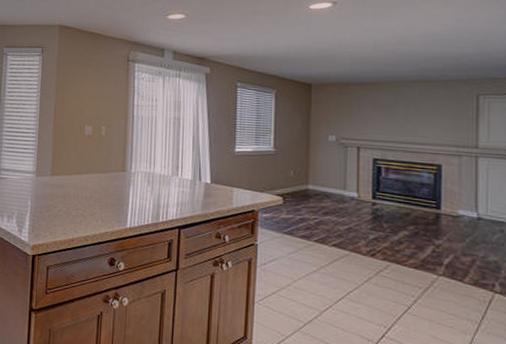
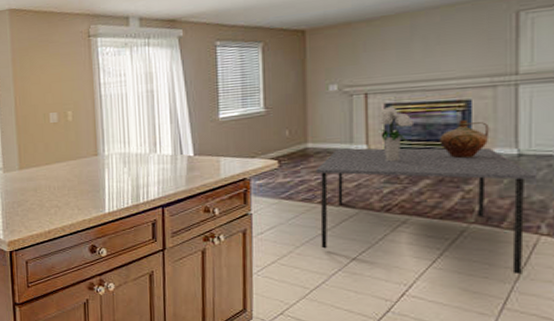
dining table: none [314,194,491,328] -> present [315,147,536,275]
bouquet: none [367,161,395,212] -> present [378,106,413,162]
ceramic jug: none [416,181,456,216] -> present [439,120,490,159]

